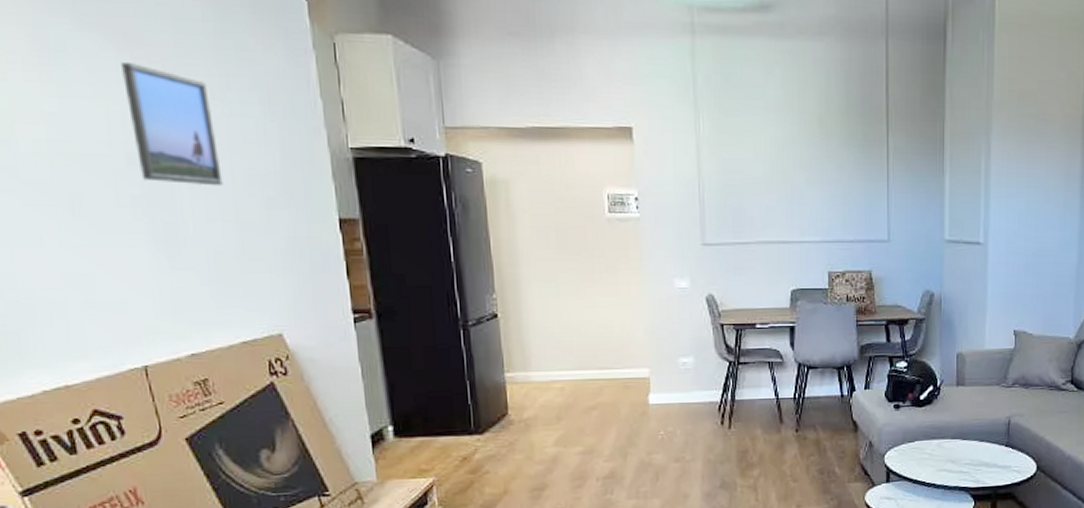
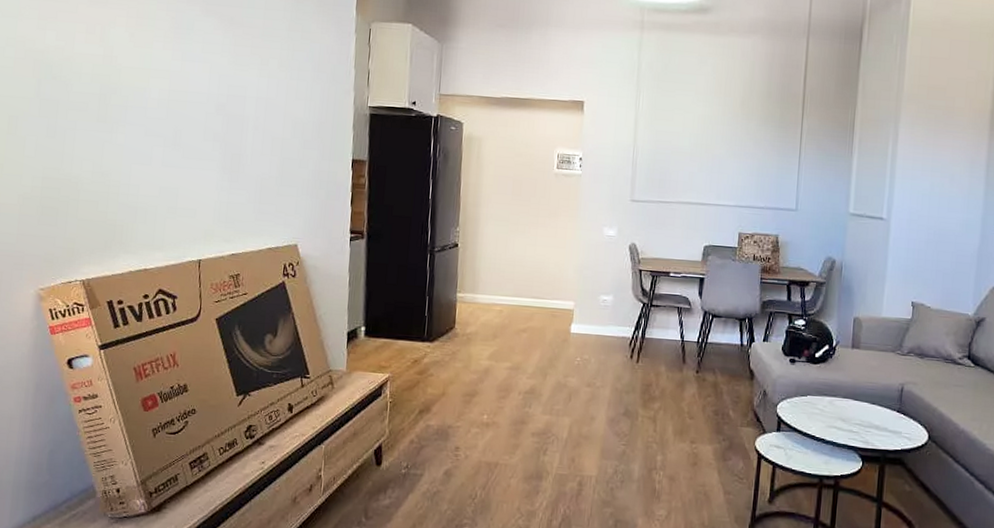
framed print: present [121,63,223,186] -> none [223,38,279,130]

